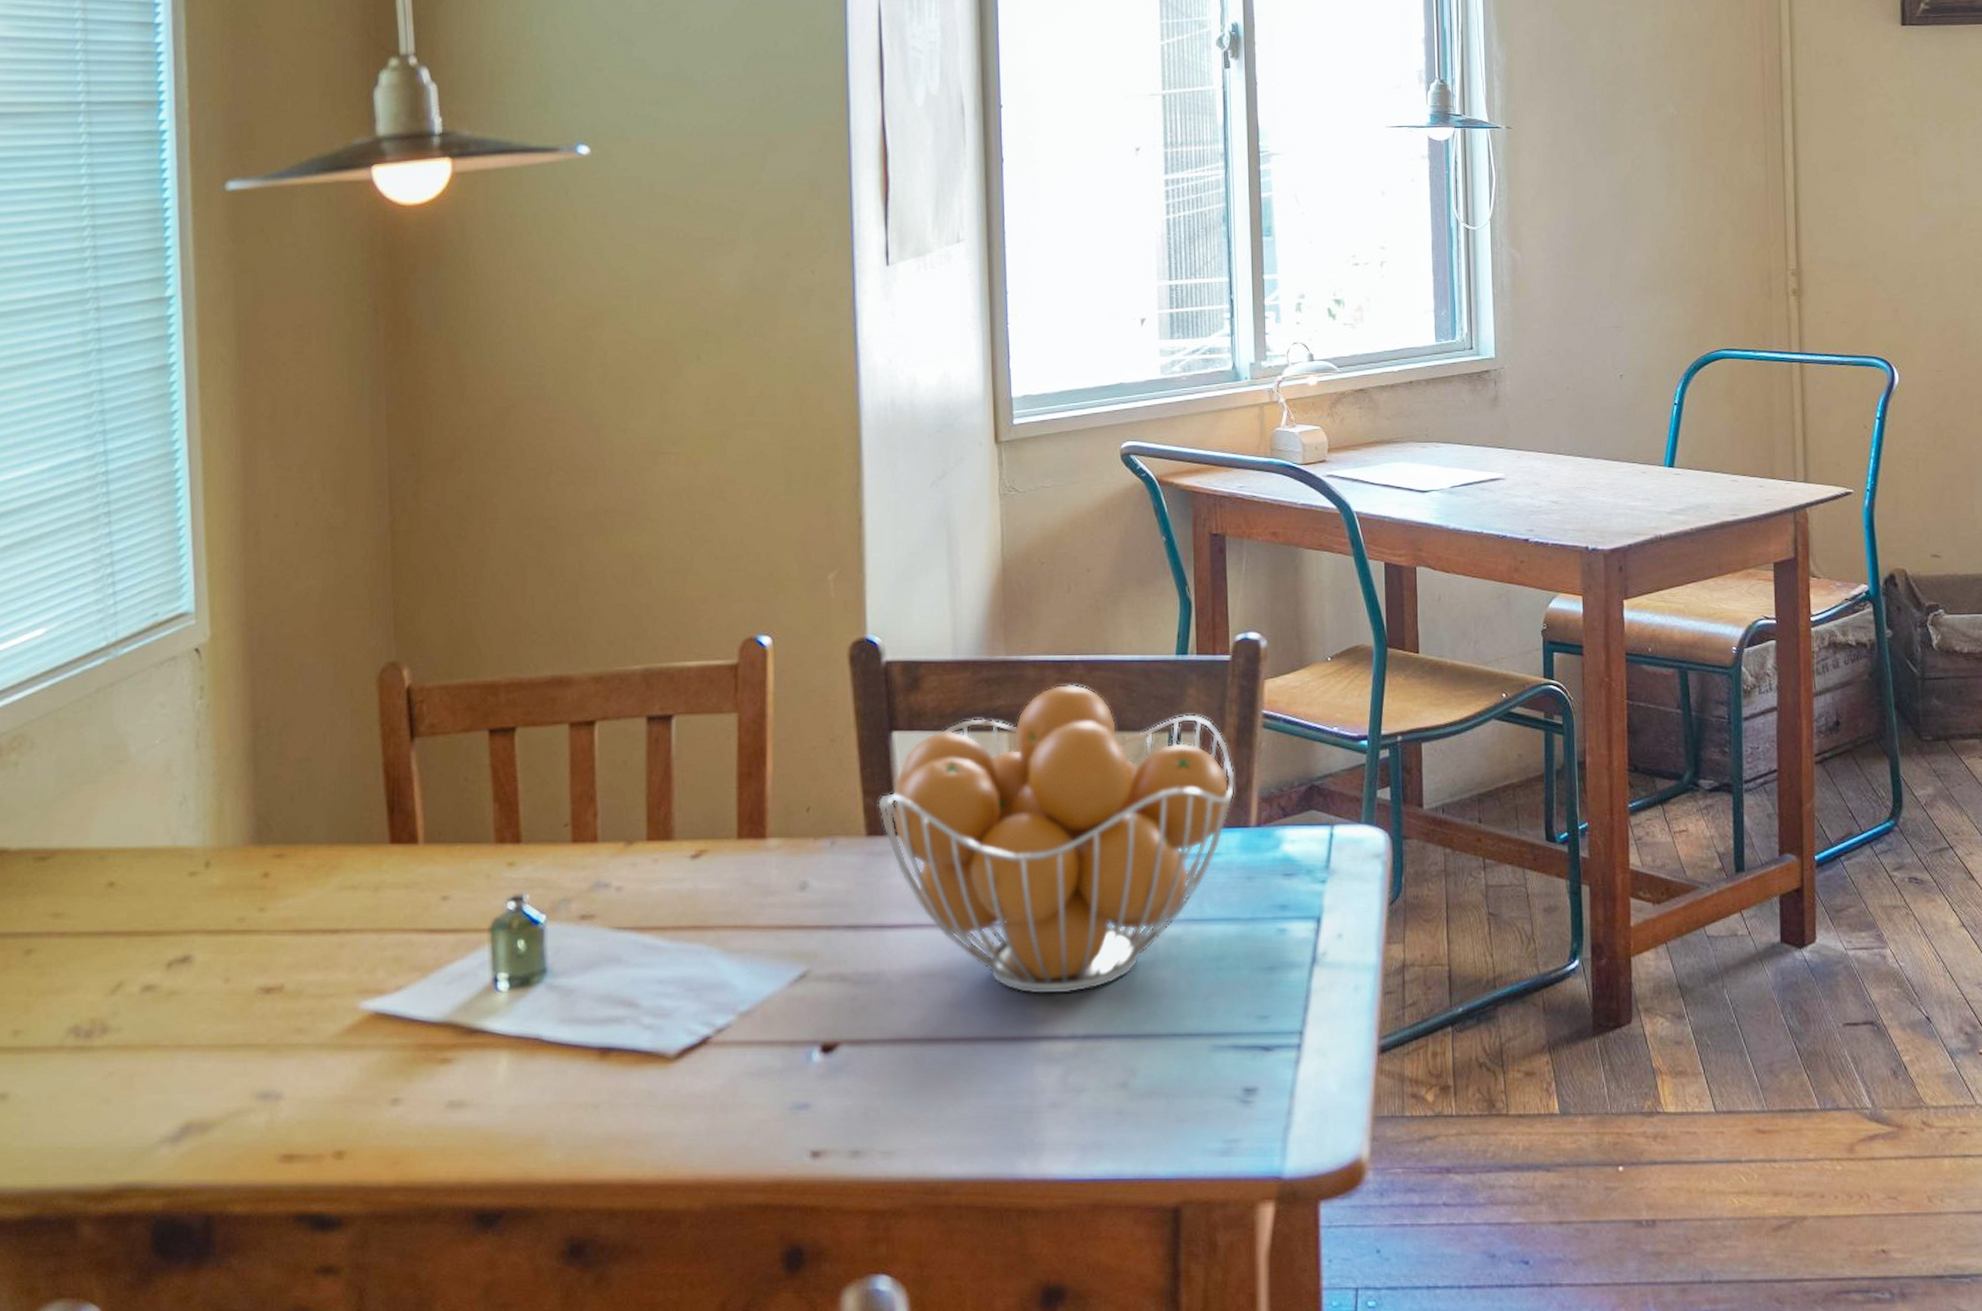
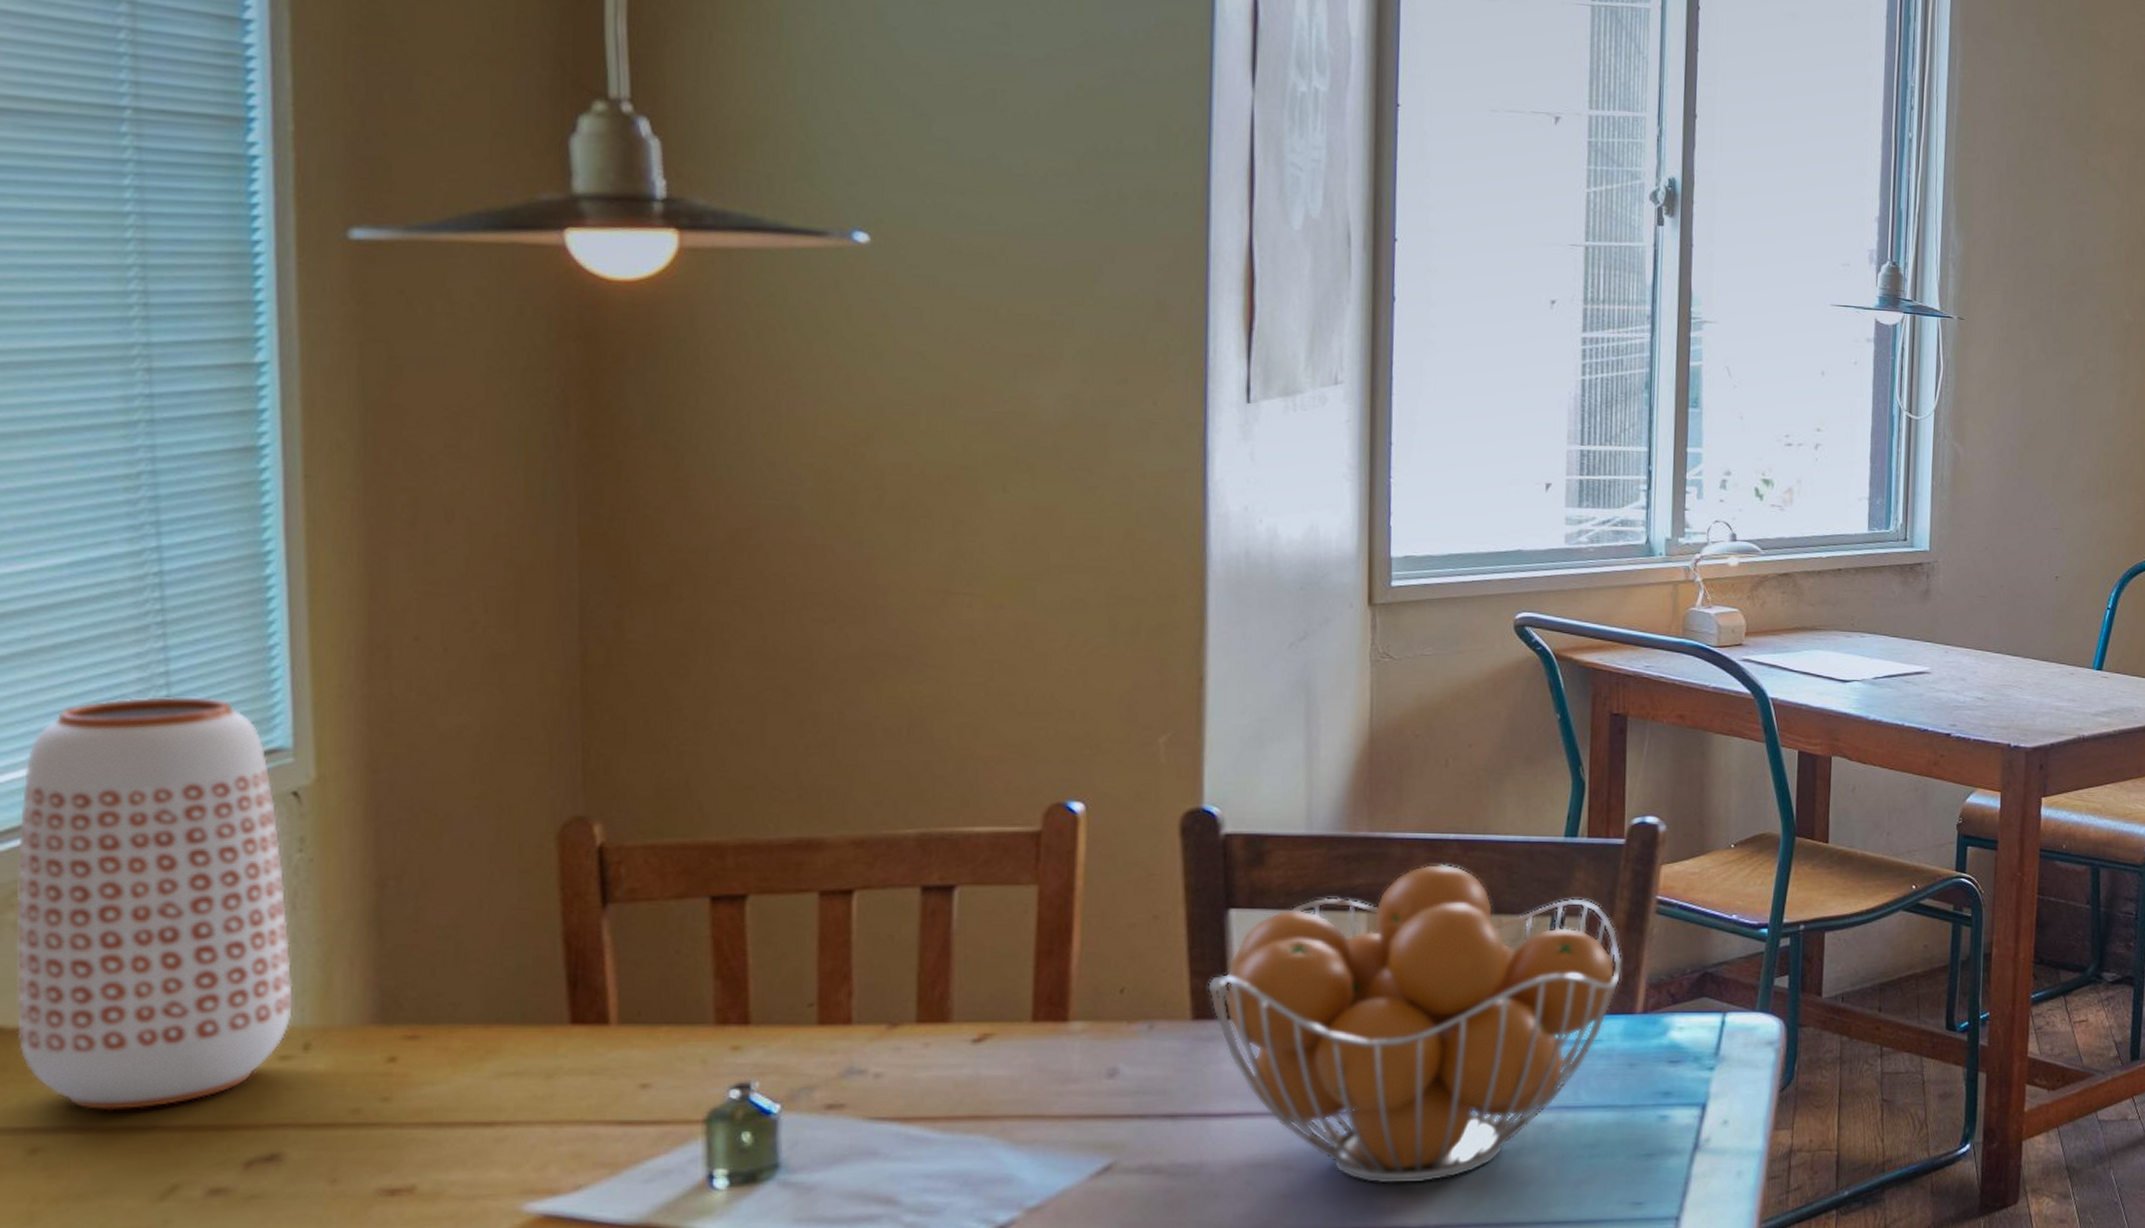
vase: none [16,572,197,919] -> present [16,696,293,1111]

